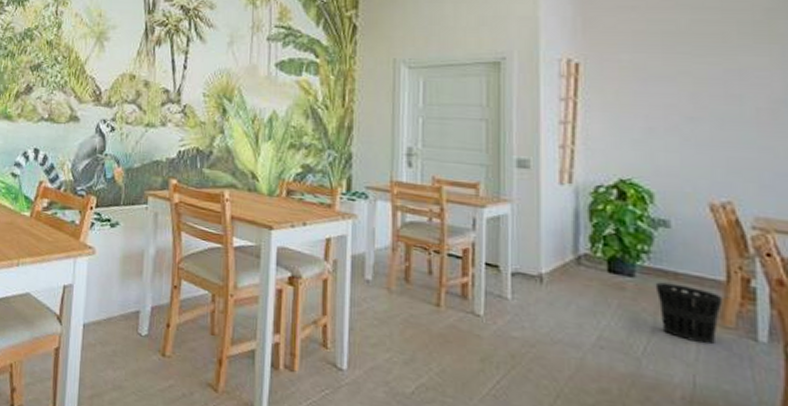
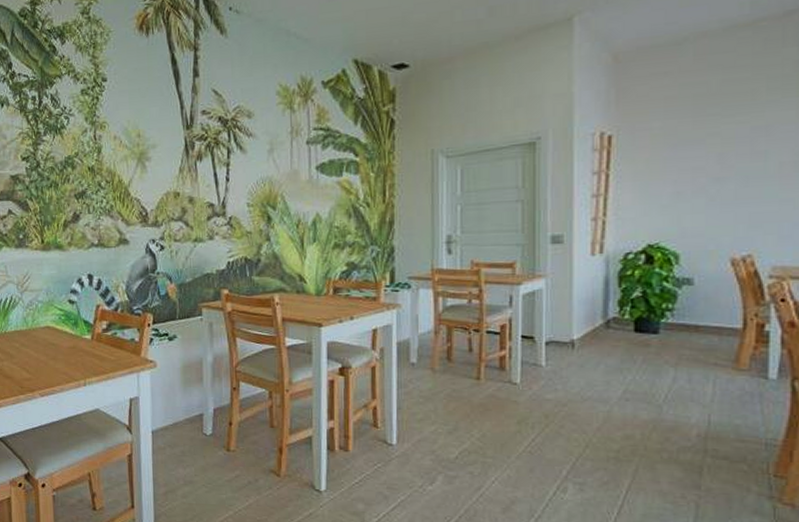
wastebasket: present [655,282,723,345] -> none [677,336,739,387]

